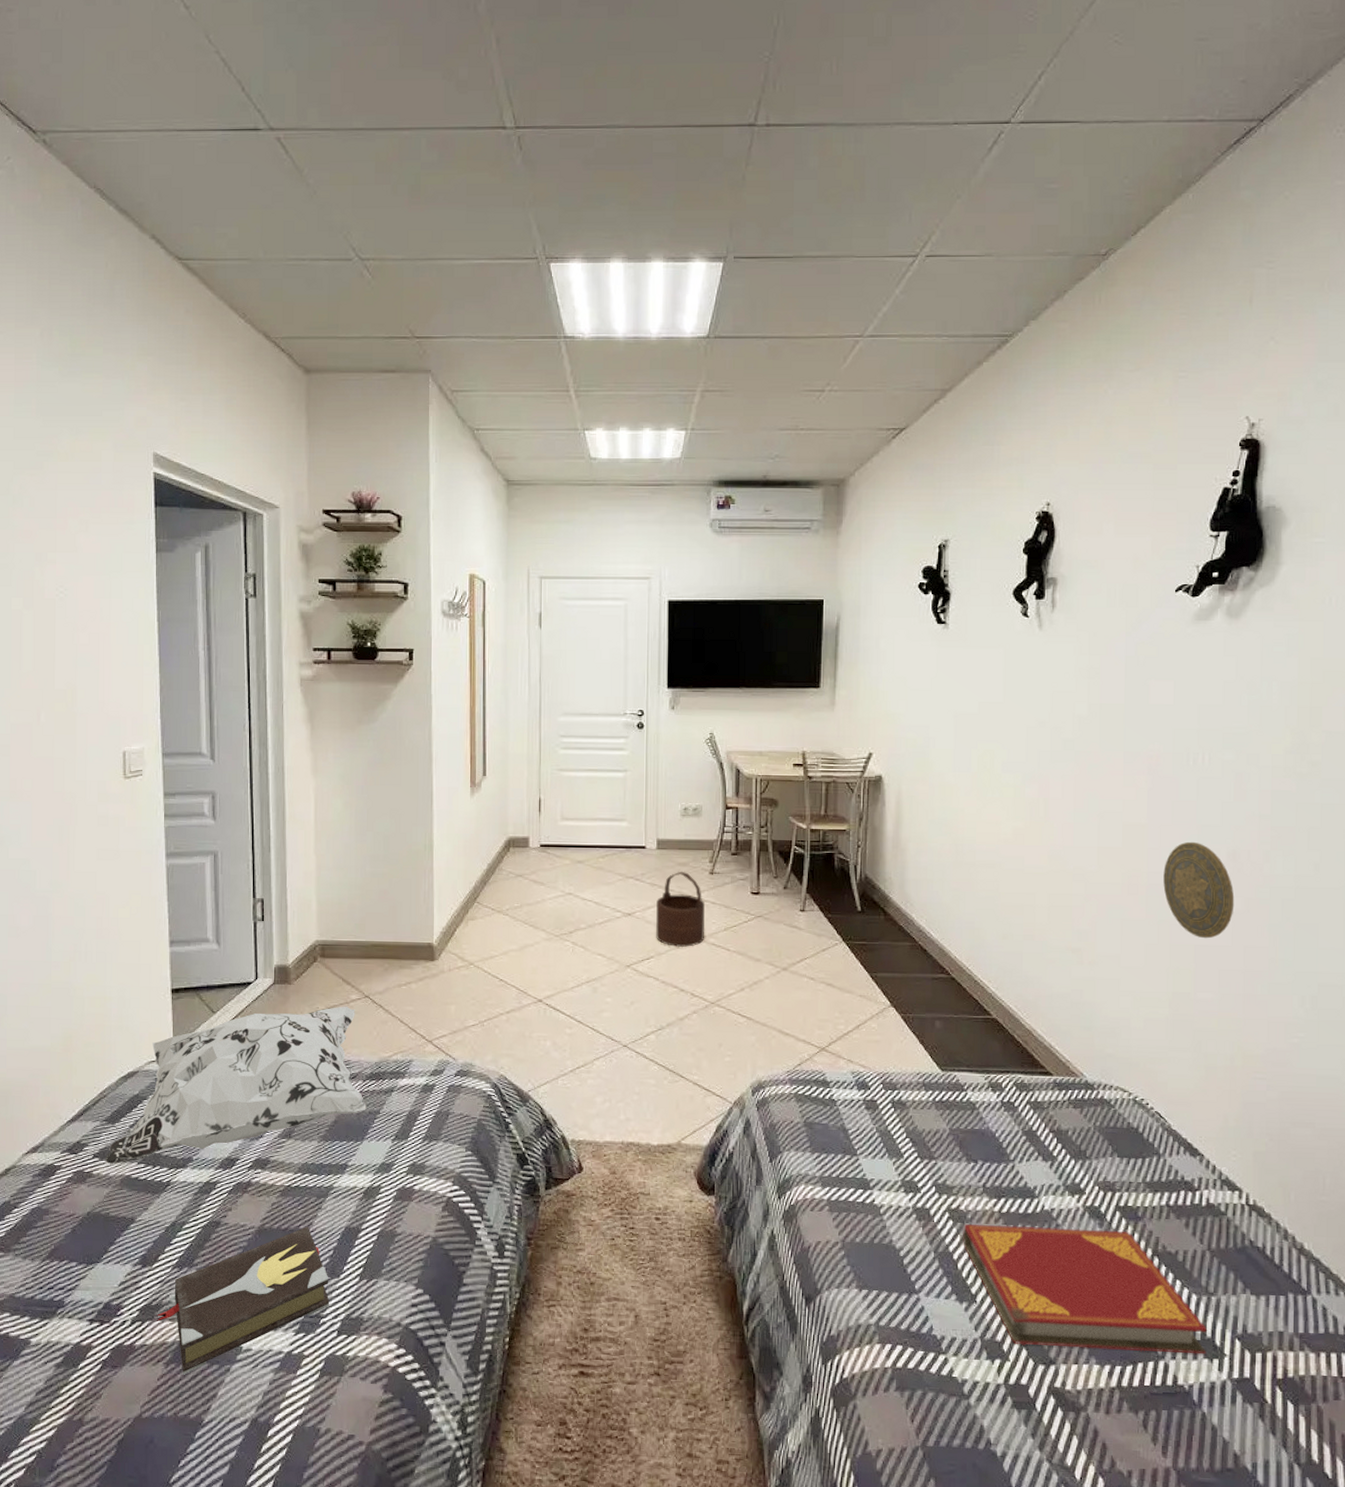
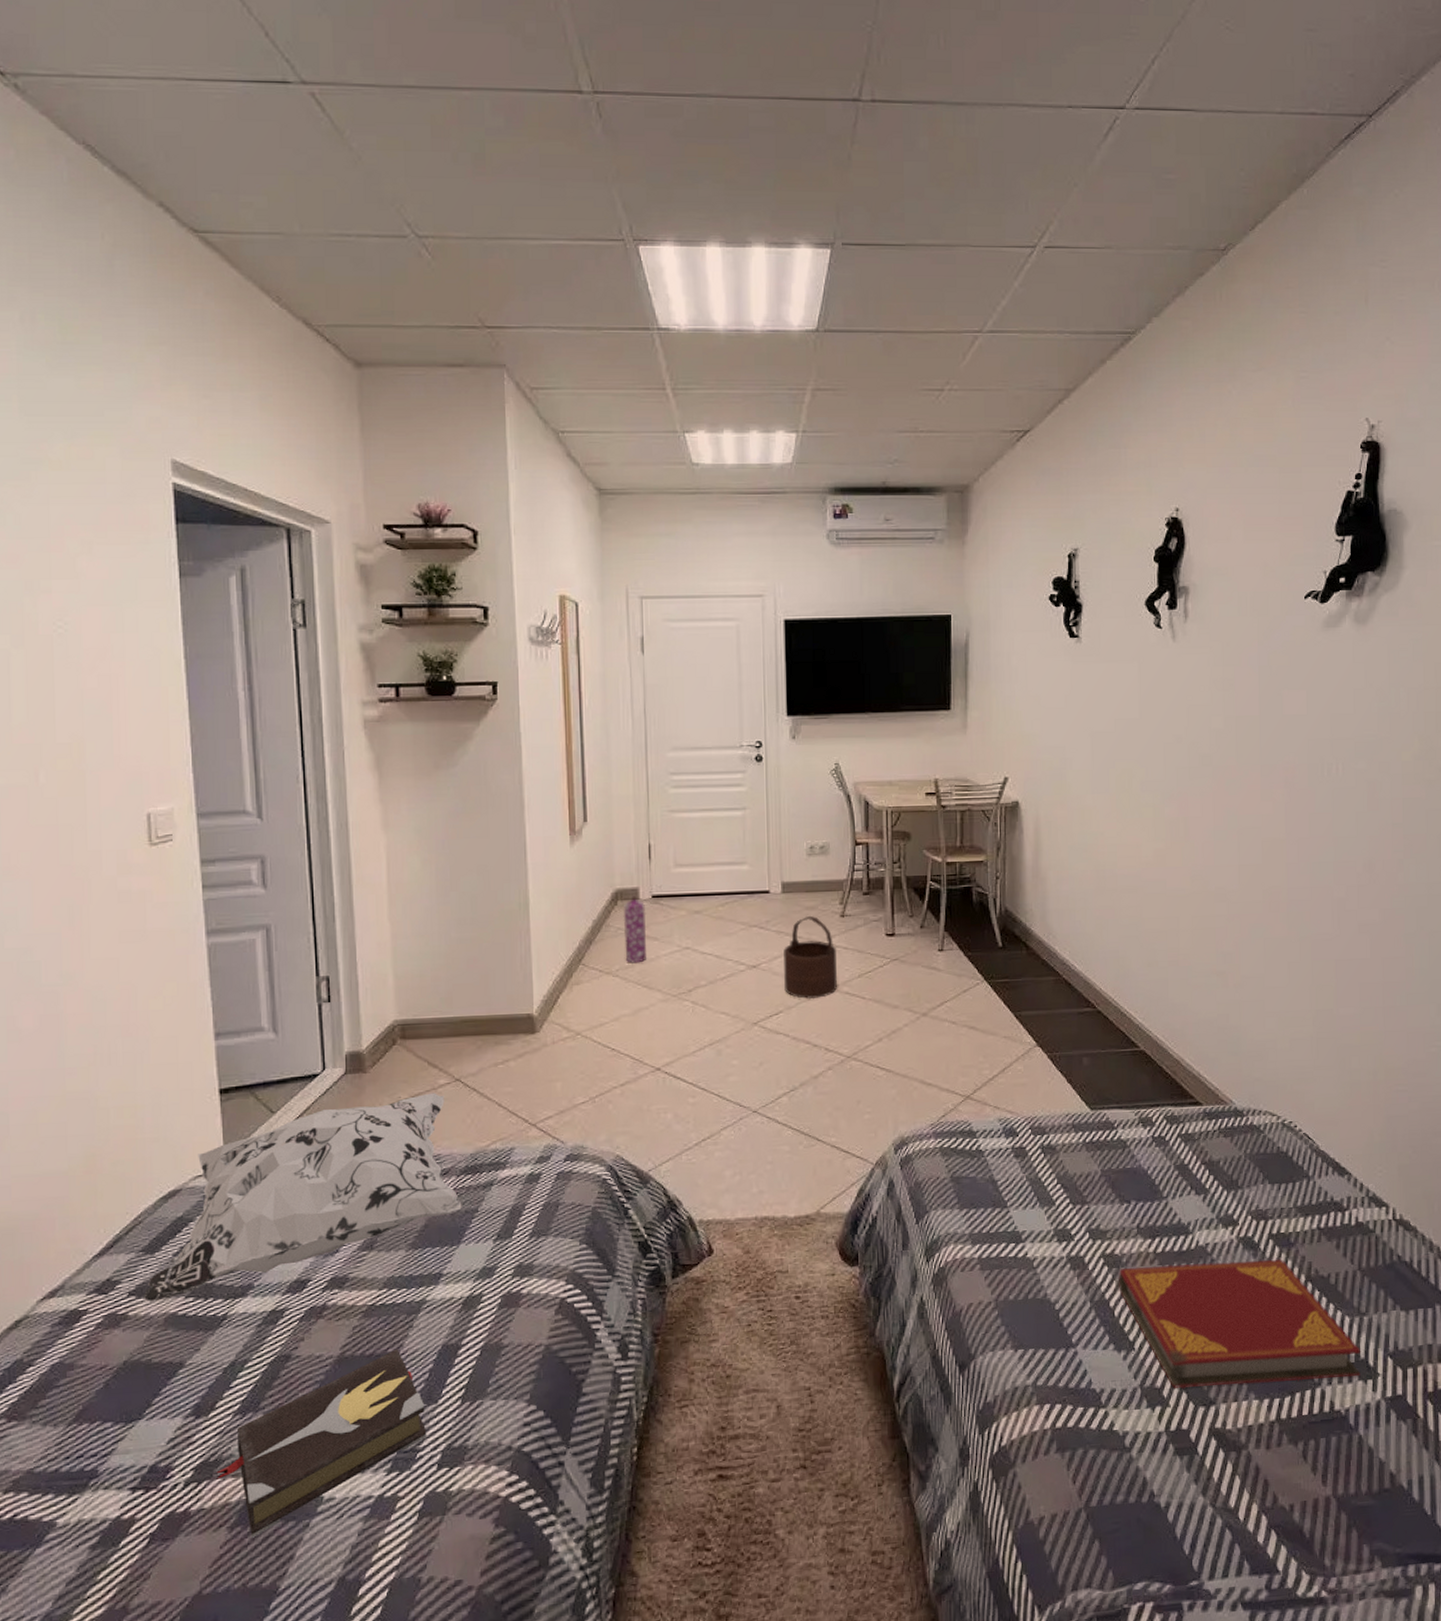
gas cylinder: none [514,844,535,905] -> present [623,896,647,963]
decorative plate: present [1163,841,1235,939] -> none [1303,854,1372,953]

